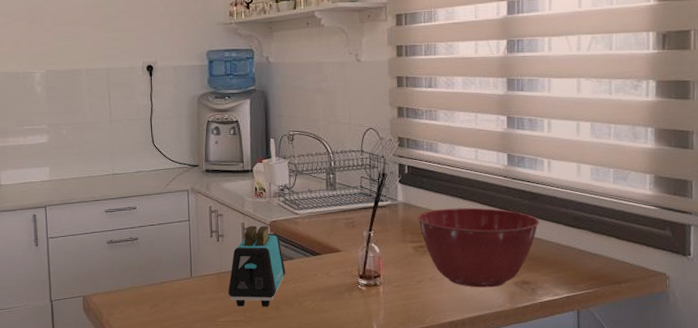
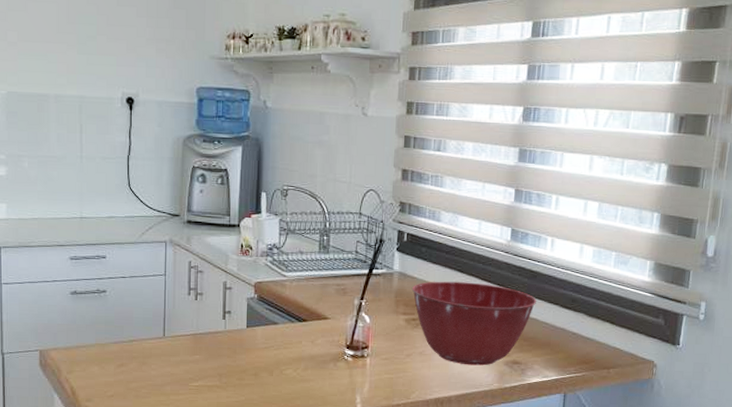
toaster: present [228,225,286,307] -> none [204,285,269,373]

